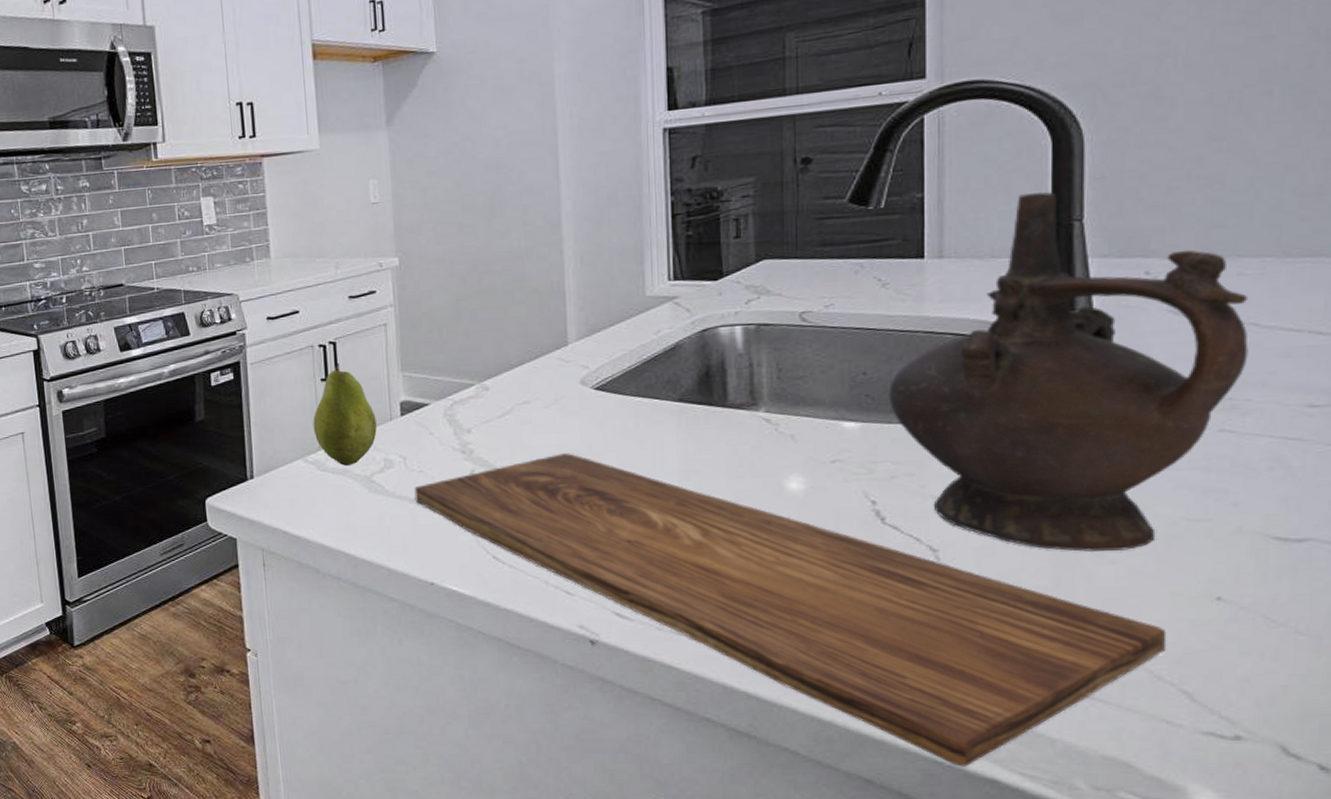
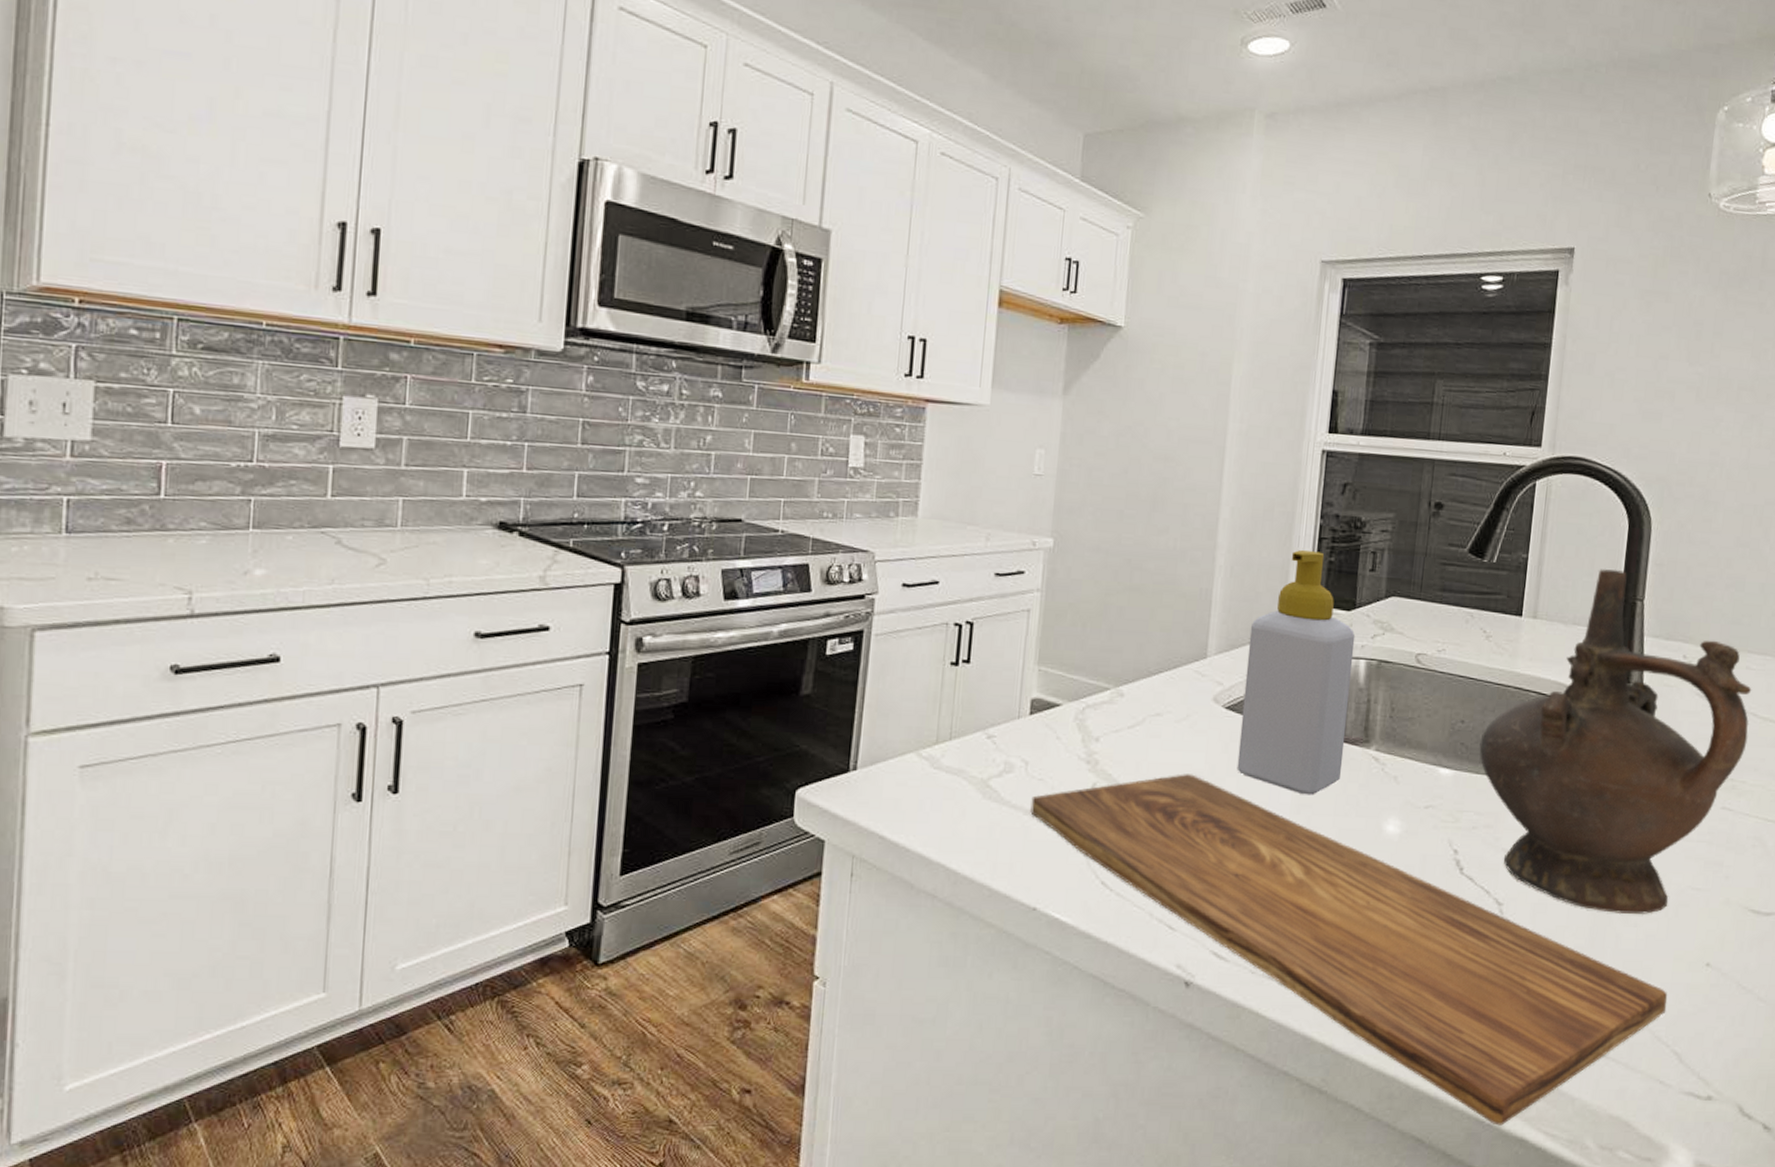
fruit: present [313,363,377,466] -> none [933,646,1004,765]
soap bottle: none [609,228,730,462] -> present [1236,550,1356,795]

